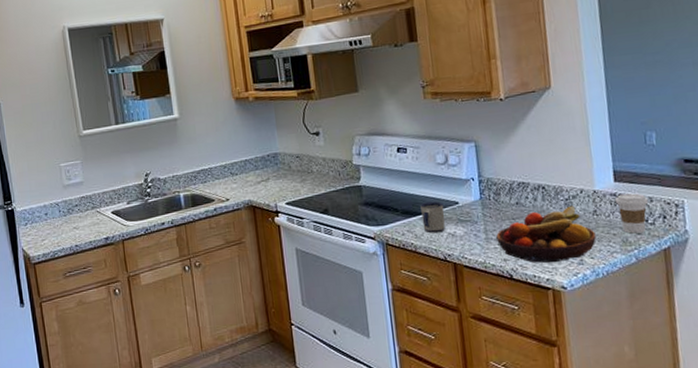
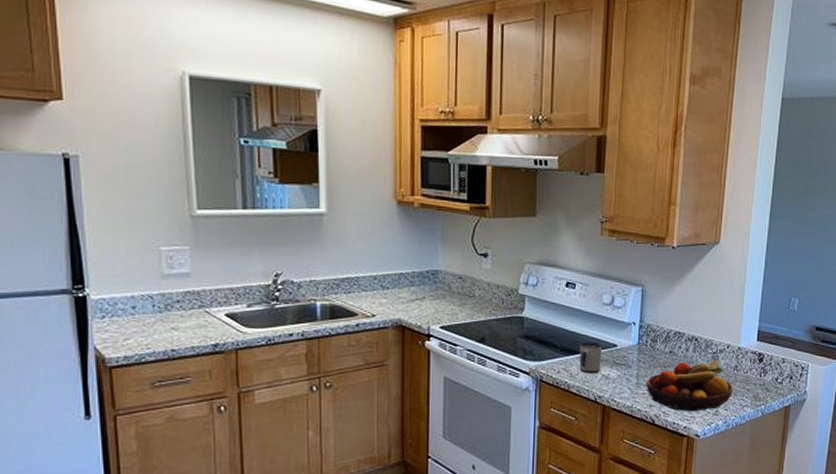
coffee cup: present [614,193,649,234] -> none [754,353,782,390]

